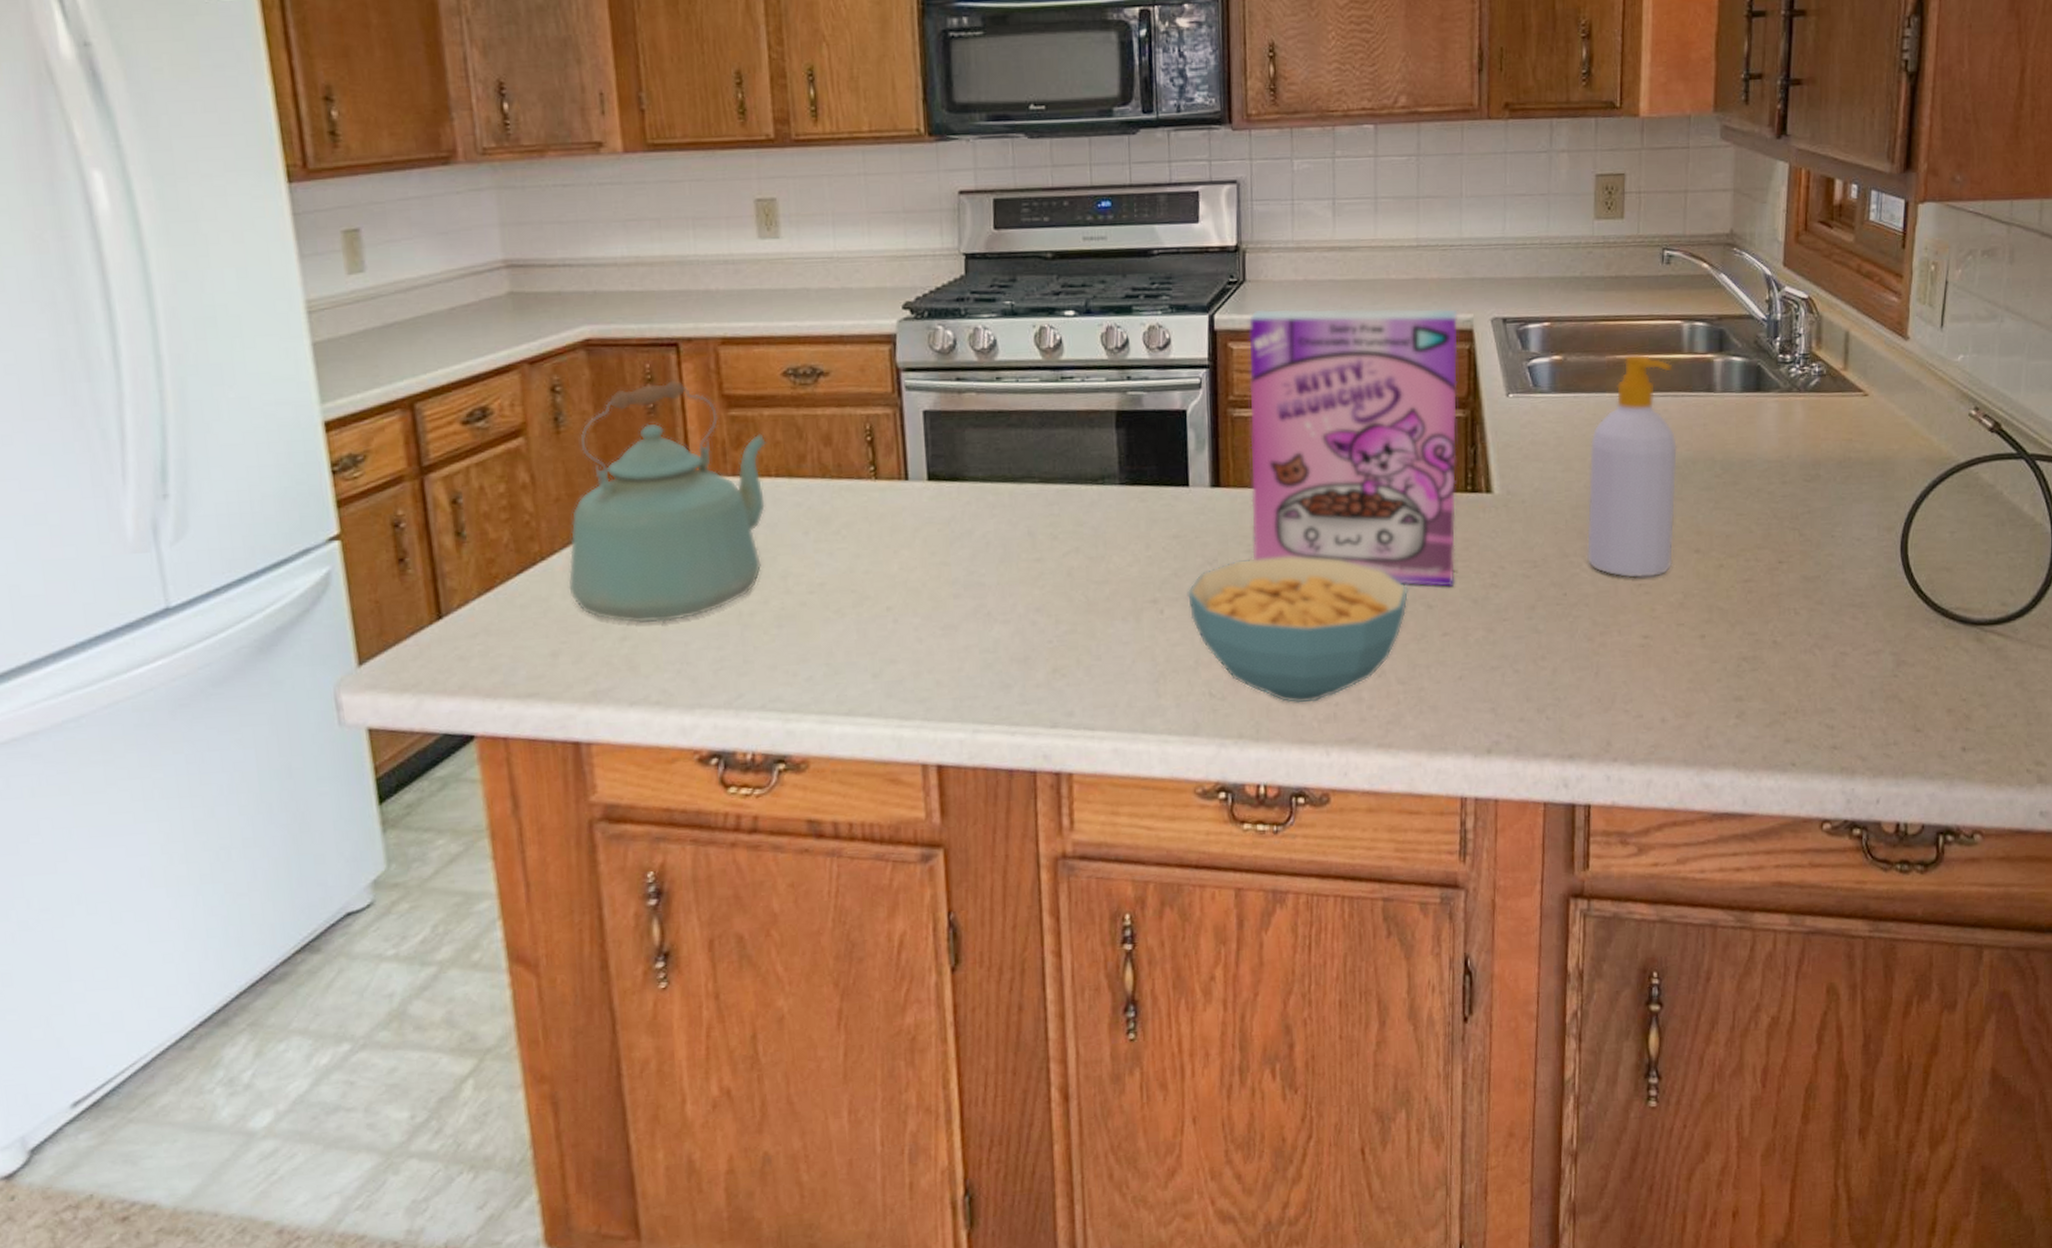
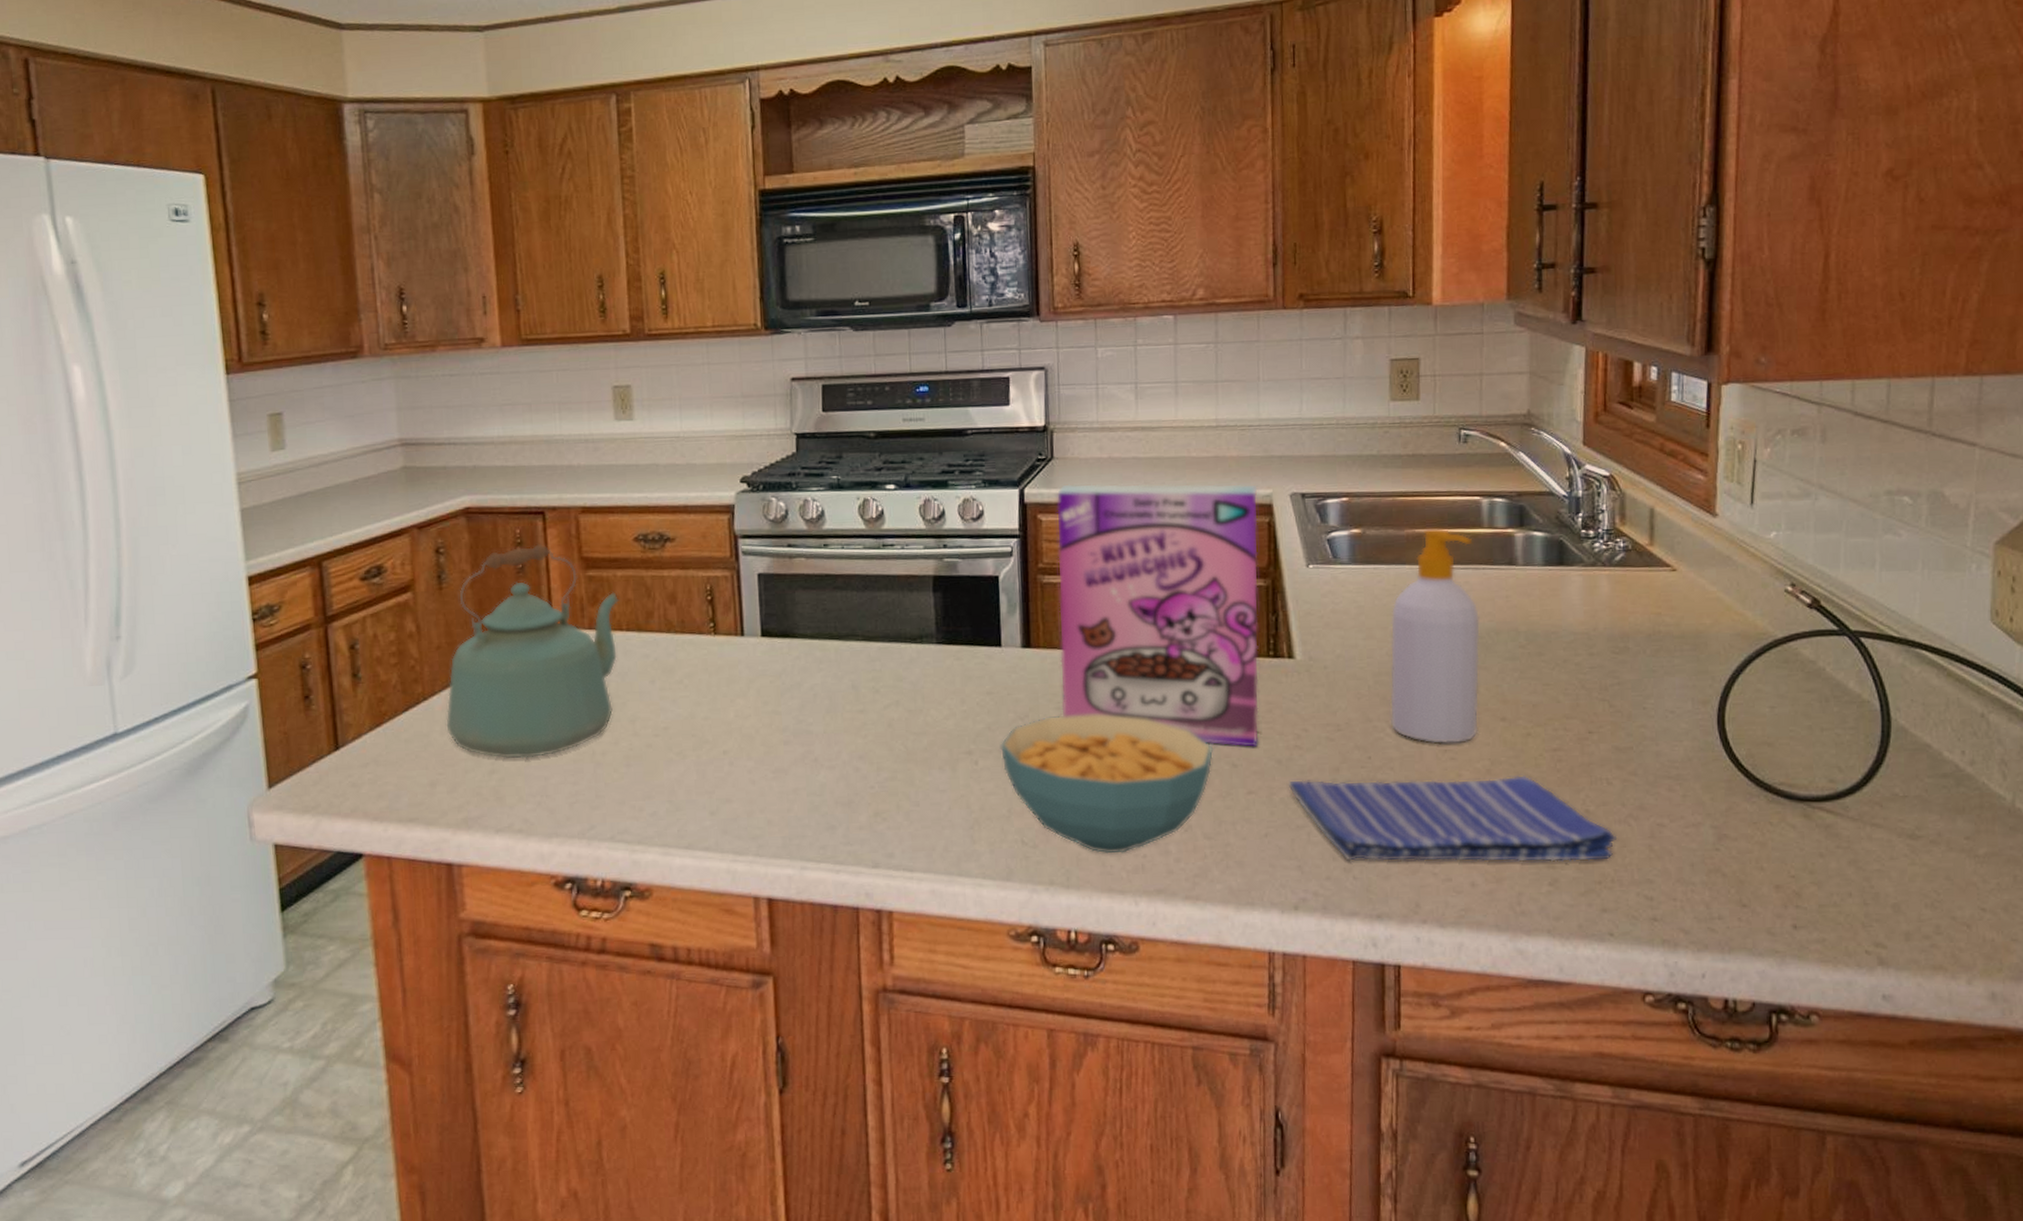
dish towel: none [1483,608,1803,701] -> present [1288,775,1618,862]

